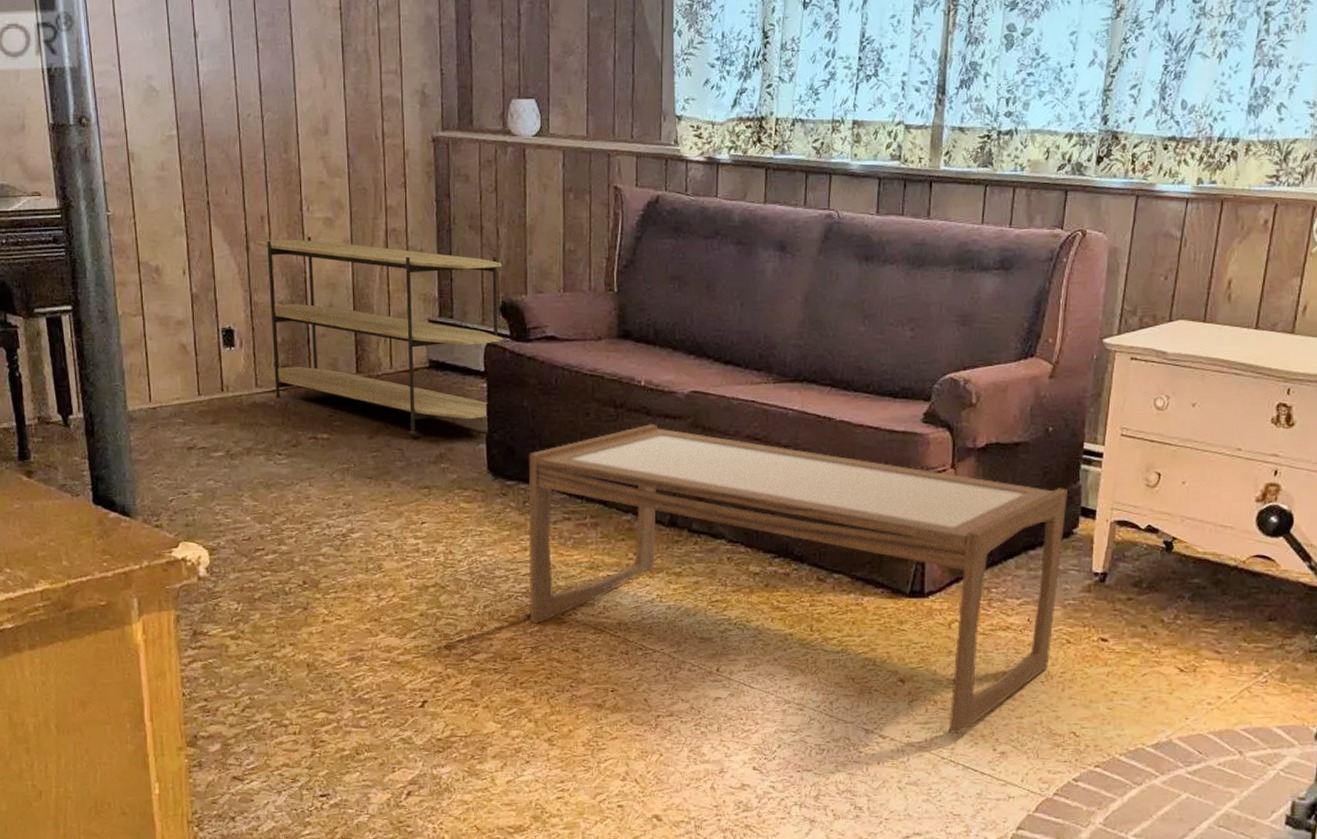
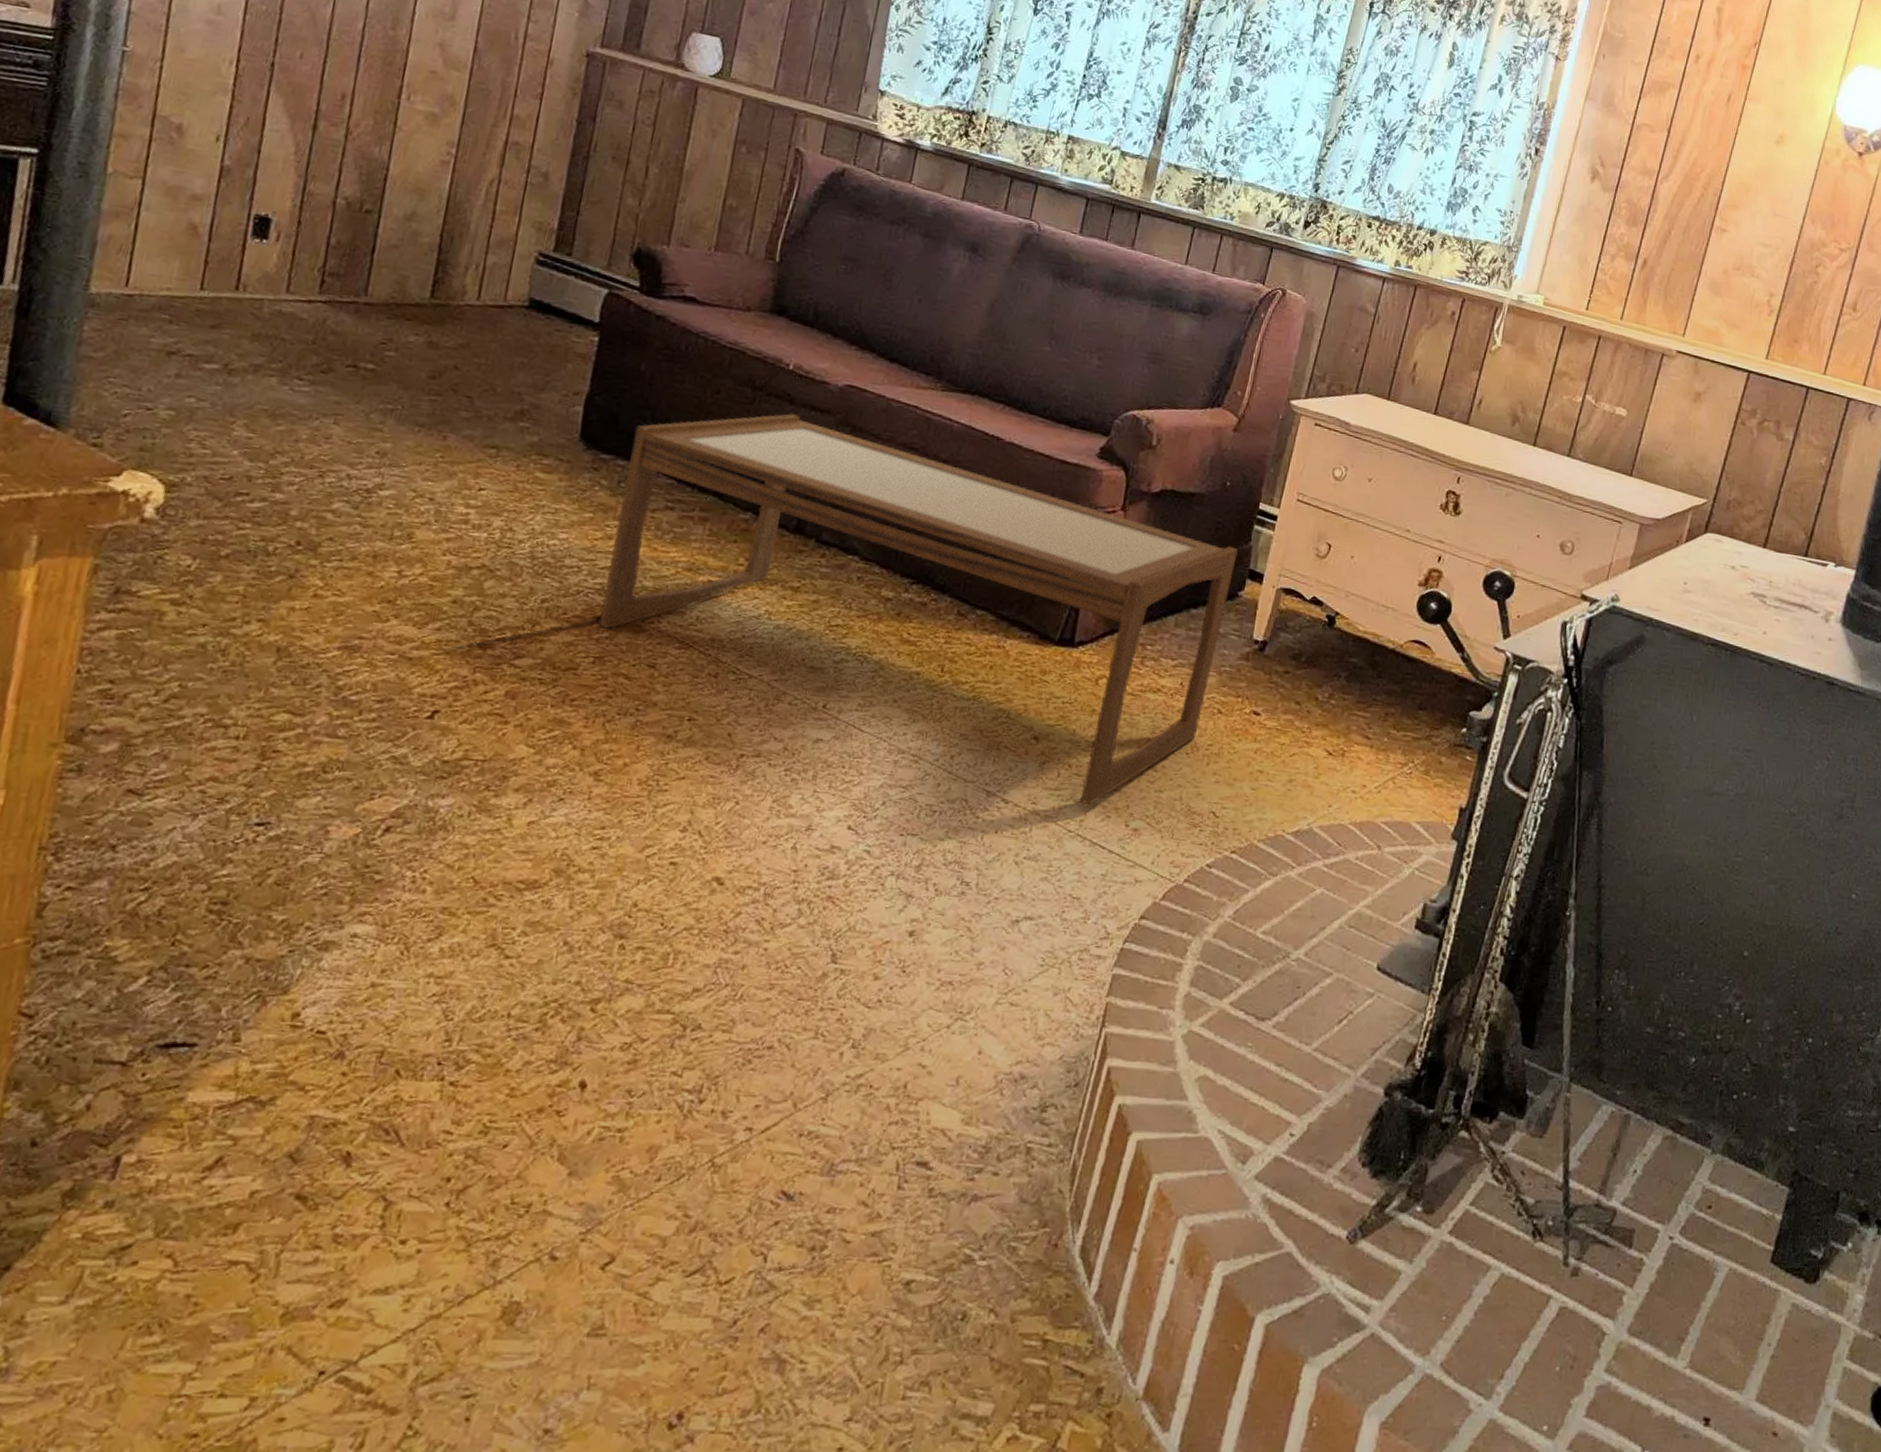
shelving unit: present [253,236,502,434] -> none [298,120,645,383]

